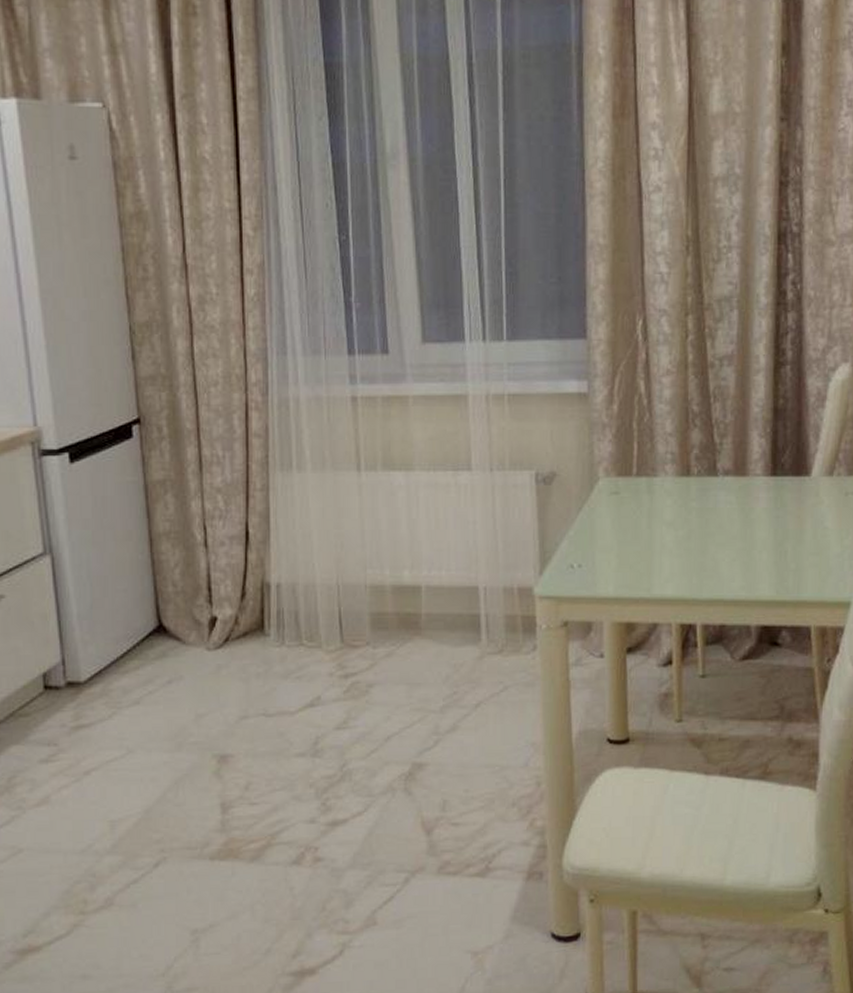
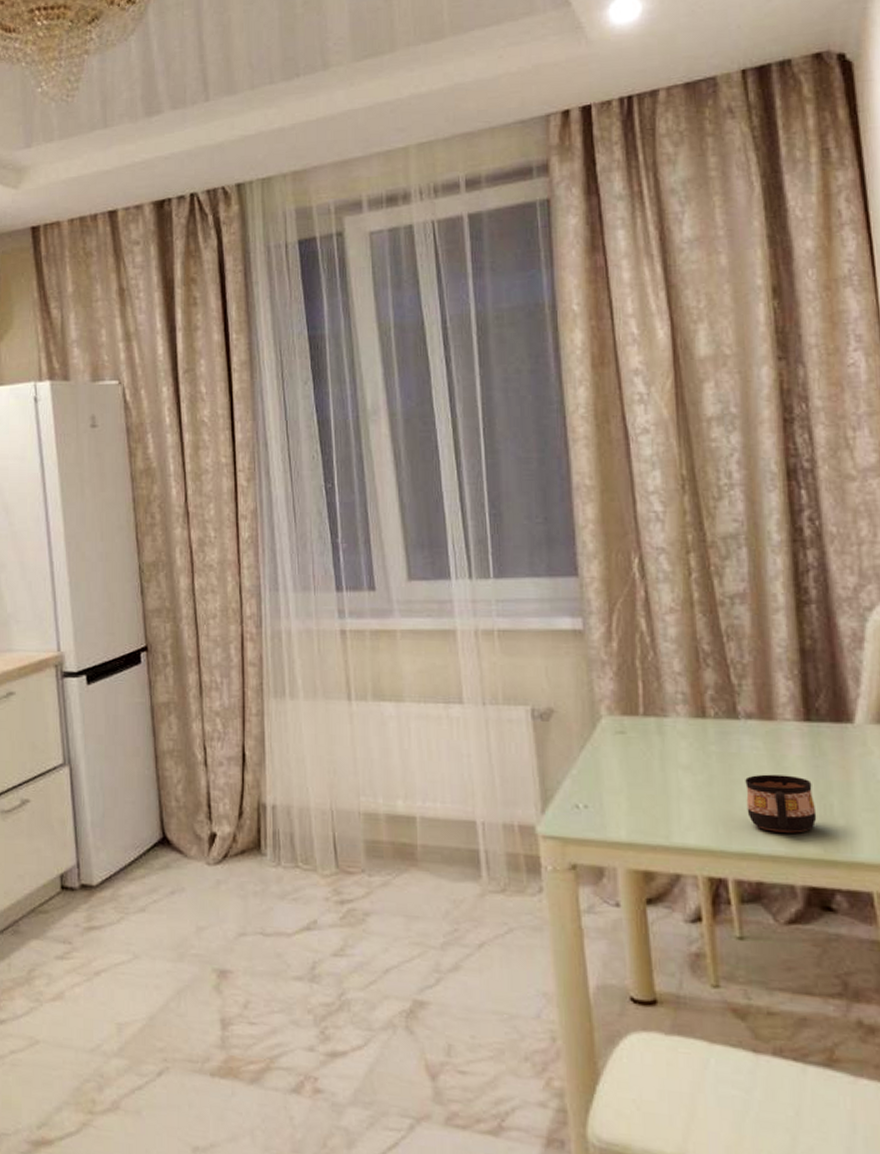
cup: none [717,526,774,579] -> present [745,774,817,833]

